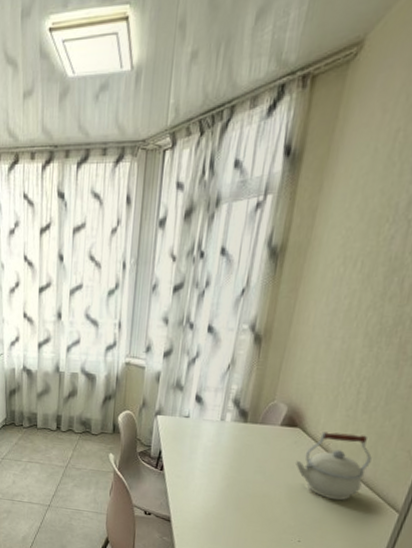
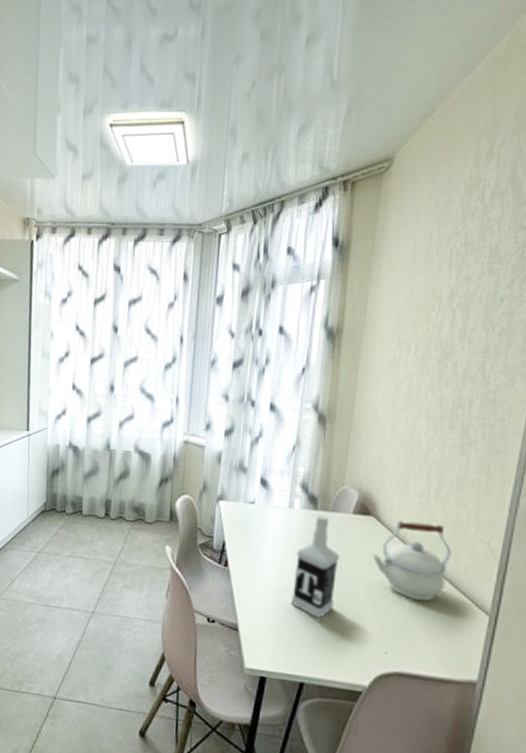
vodka: none [217,427,265,513] -> present [290,514,339,618]

